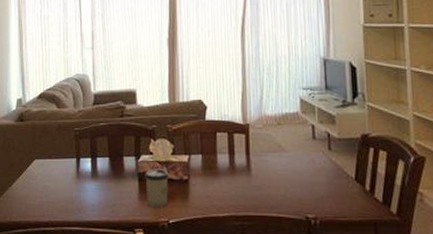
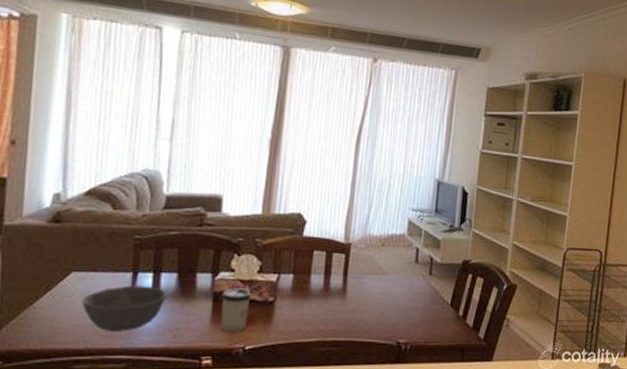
bowl: none [43,169,103,208] -> present [82,285,167,333]

